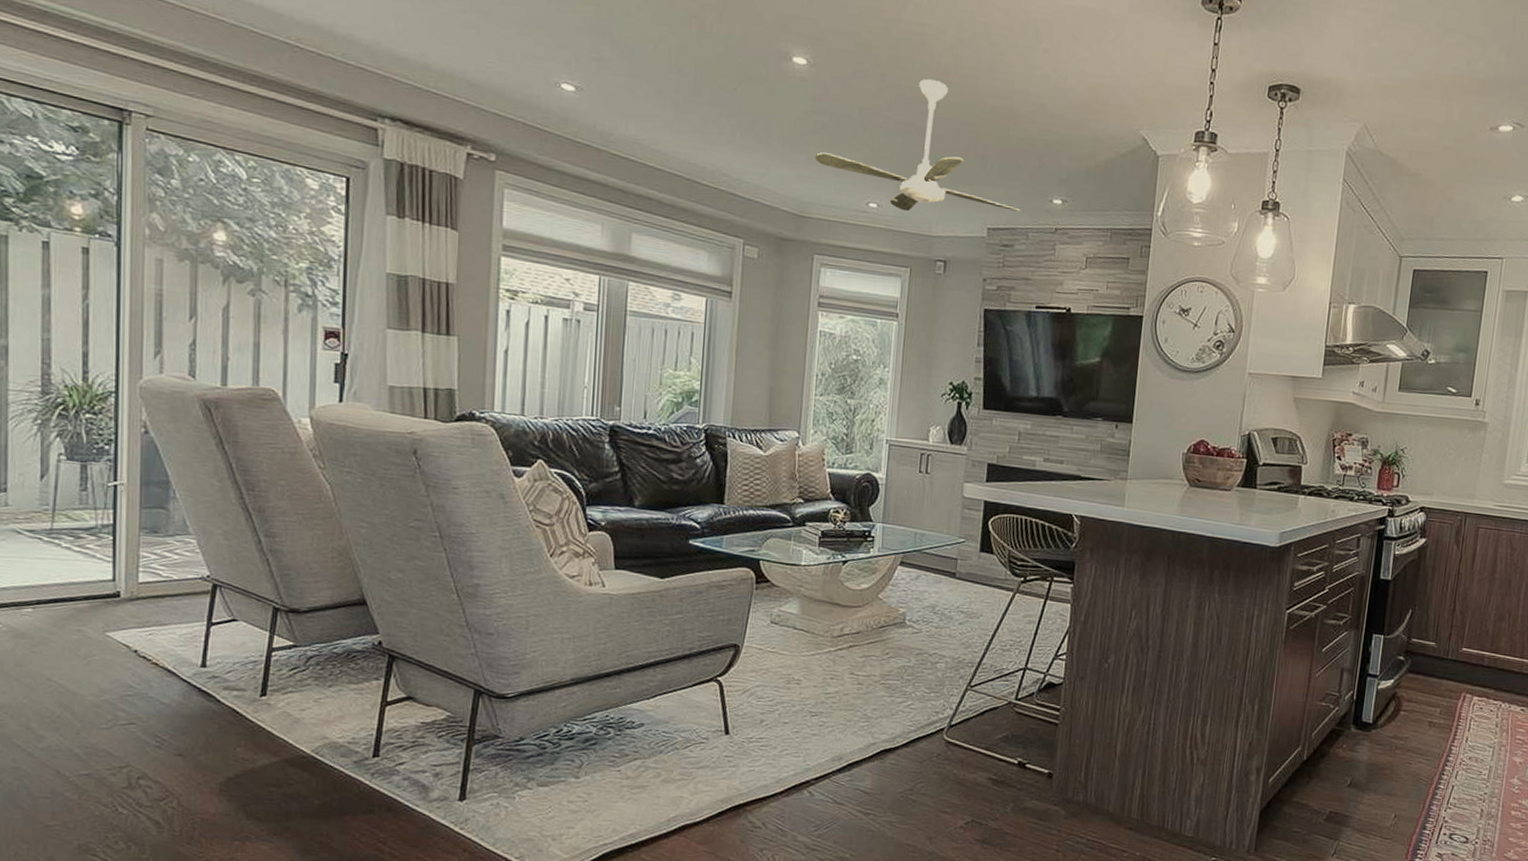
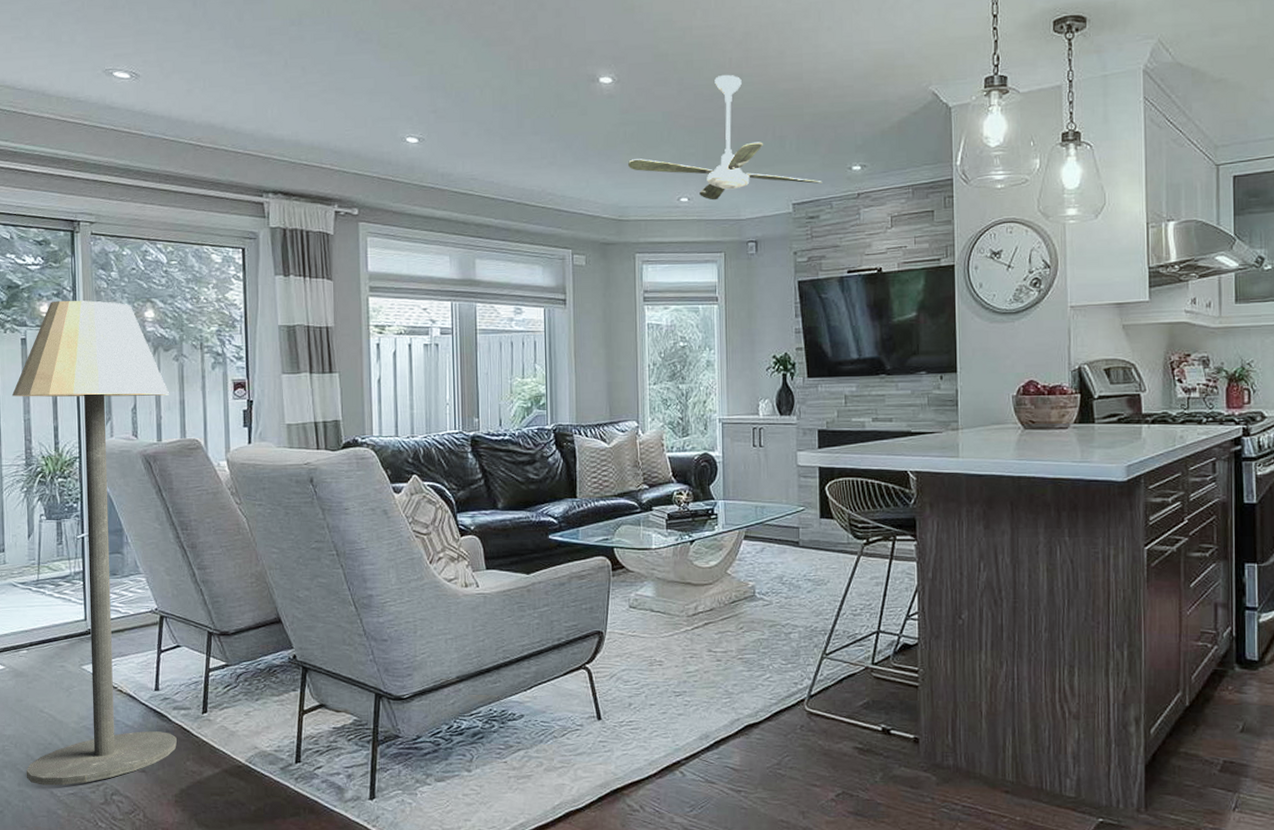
floor lamp: none [24,202,240,765] -> present [11,300,177,786]

